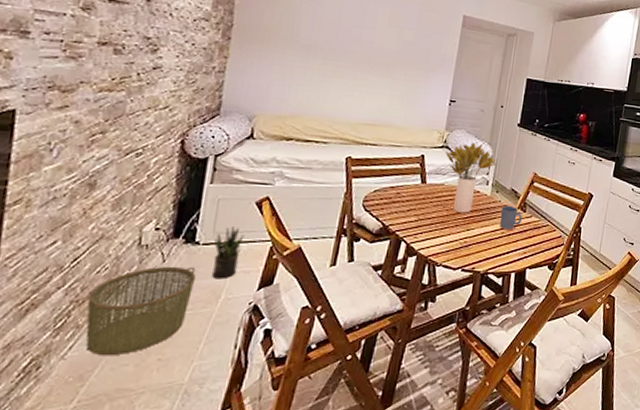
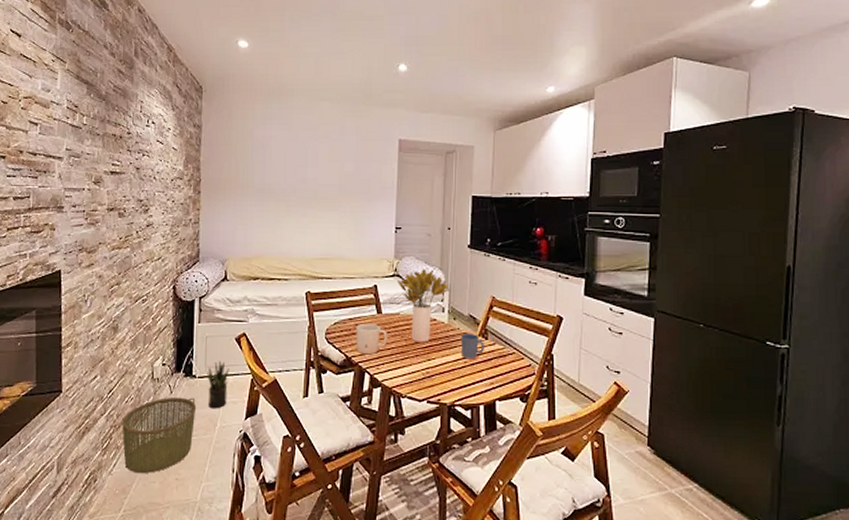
mug: none [394,192,430,224] -> present [356,323,387,355]

